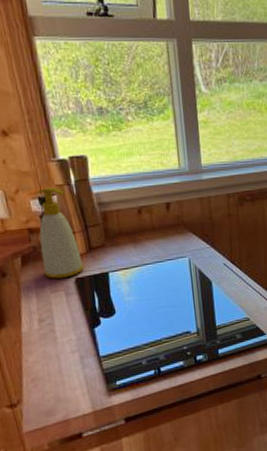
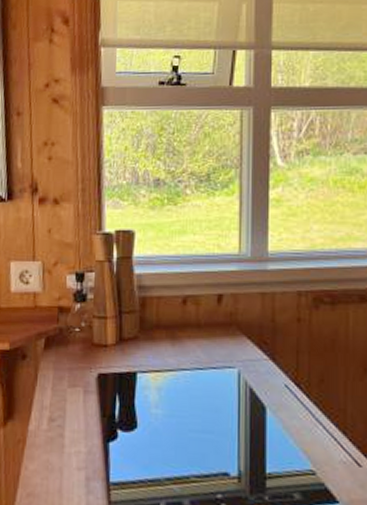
soap bottle: present [36,186,84,279] -> none [65,262,110,371]

